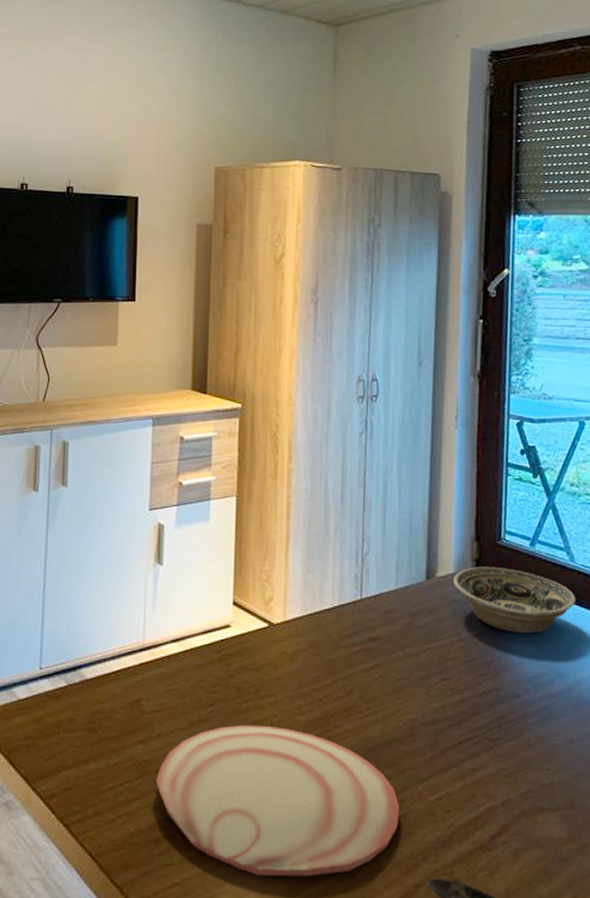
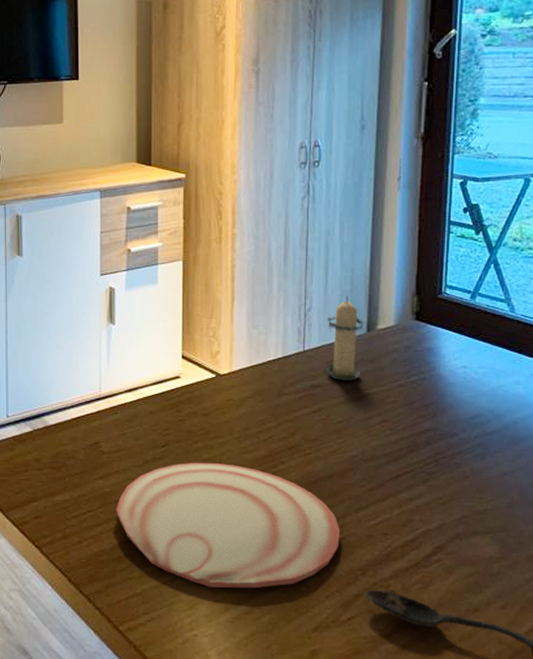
candle: none [385,540,423,634] -> present [327,296,364,381]
bowl: present [454,567,575,634] -> none [394,319,514,379]

